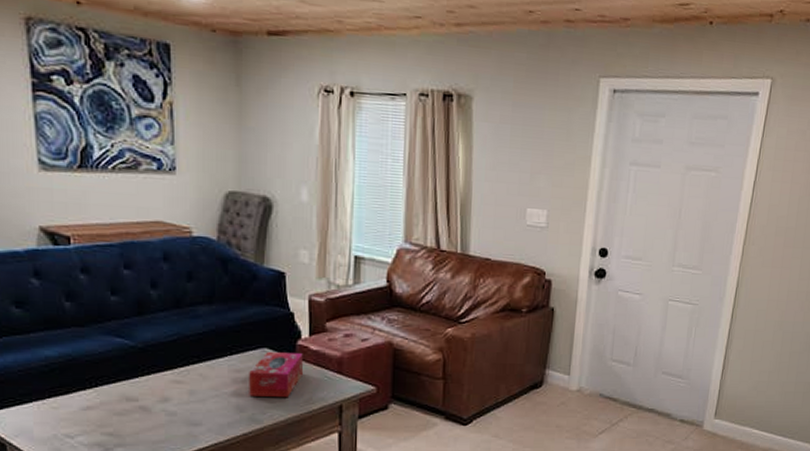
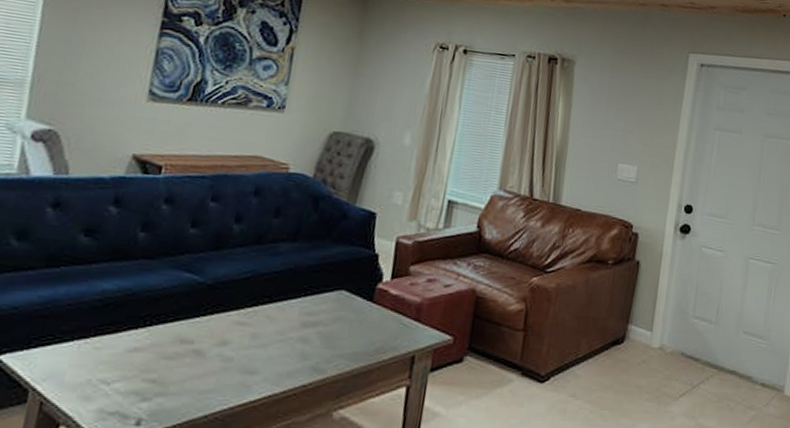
tissue box: present [249,352,303,398] -> none [316,295,381,346]

